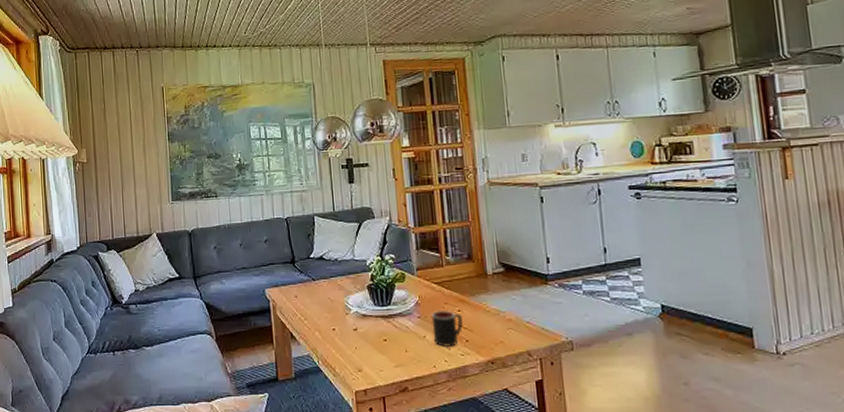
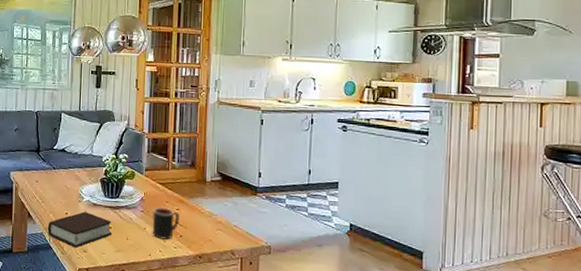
bible: none [314,325,389,367] -> present [47,212,112,248]

